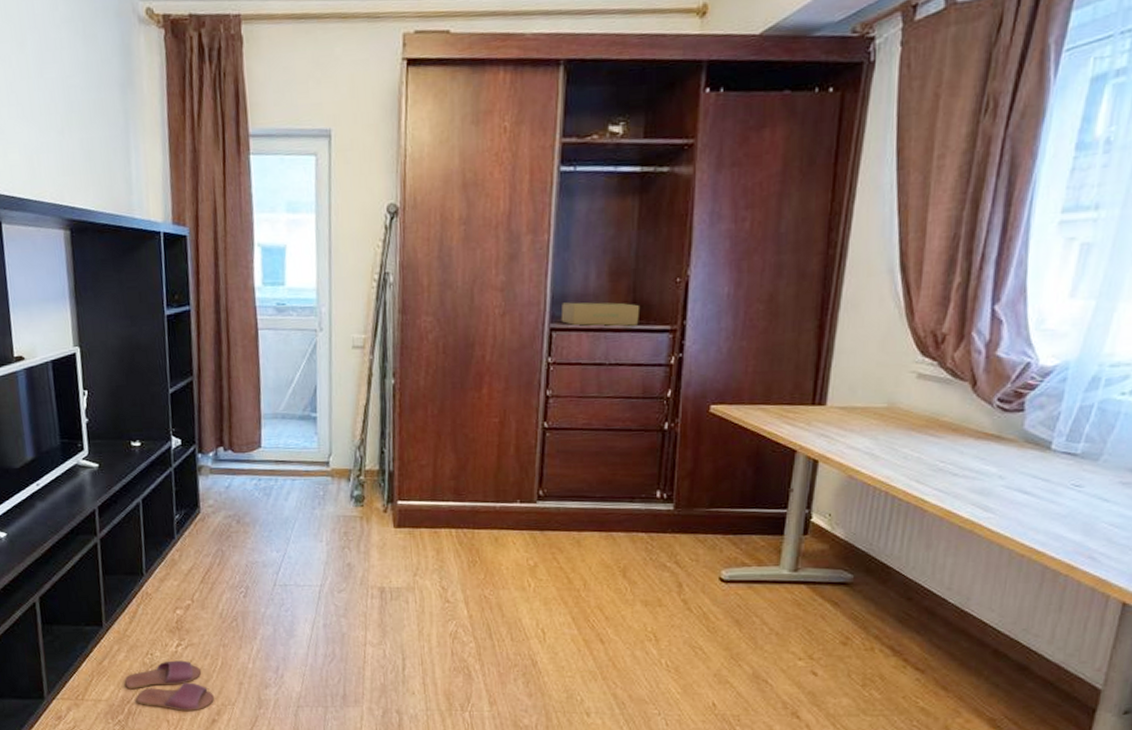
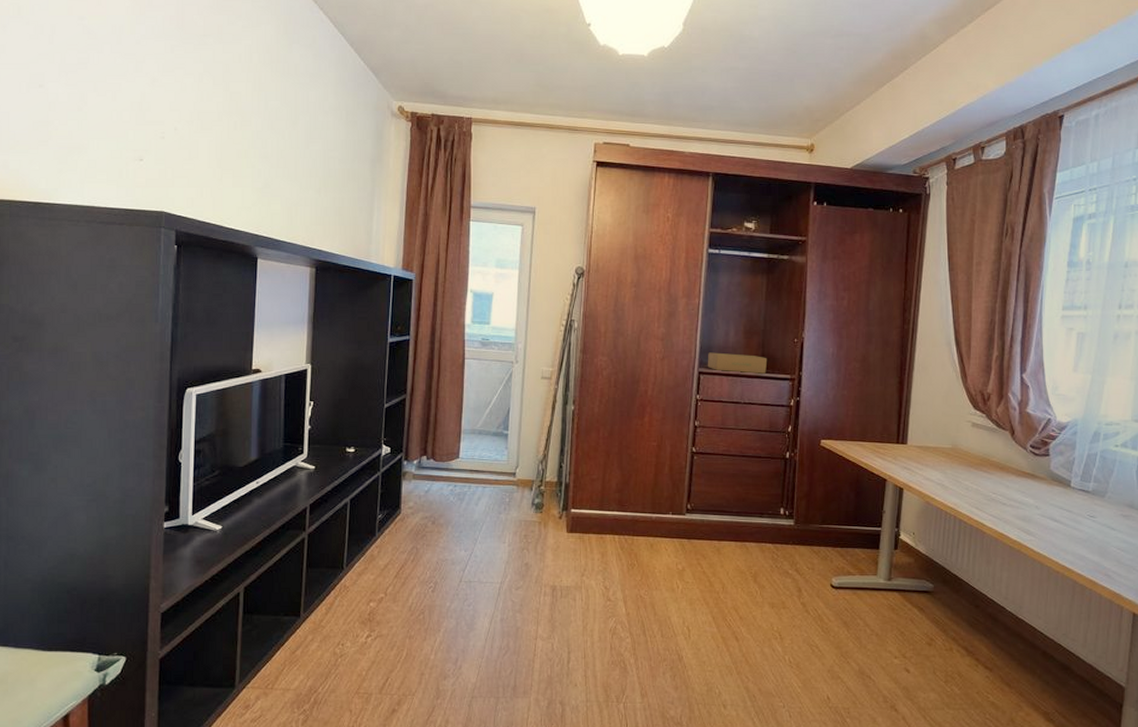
slippers: present [125,660,214,711] -> none [315,651,396,700]

